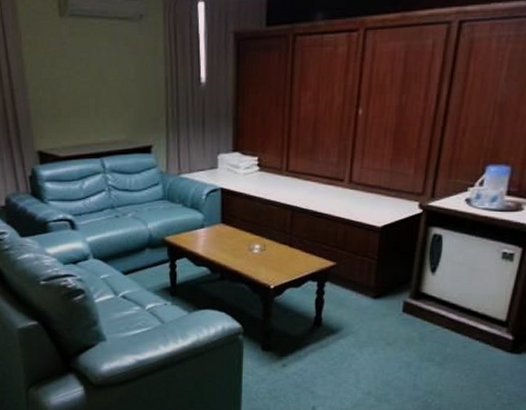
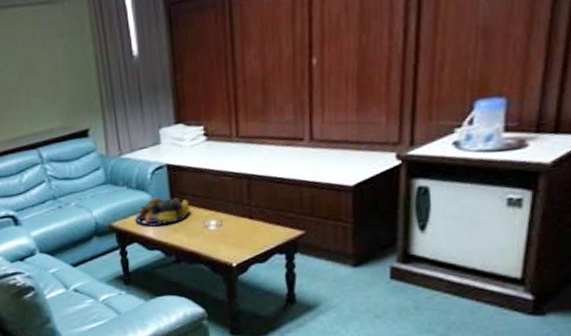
fruit bowl: none [186,217,238,243] -> present [135,197,191,226]

